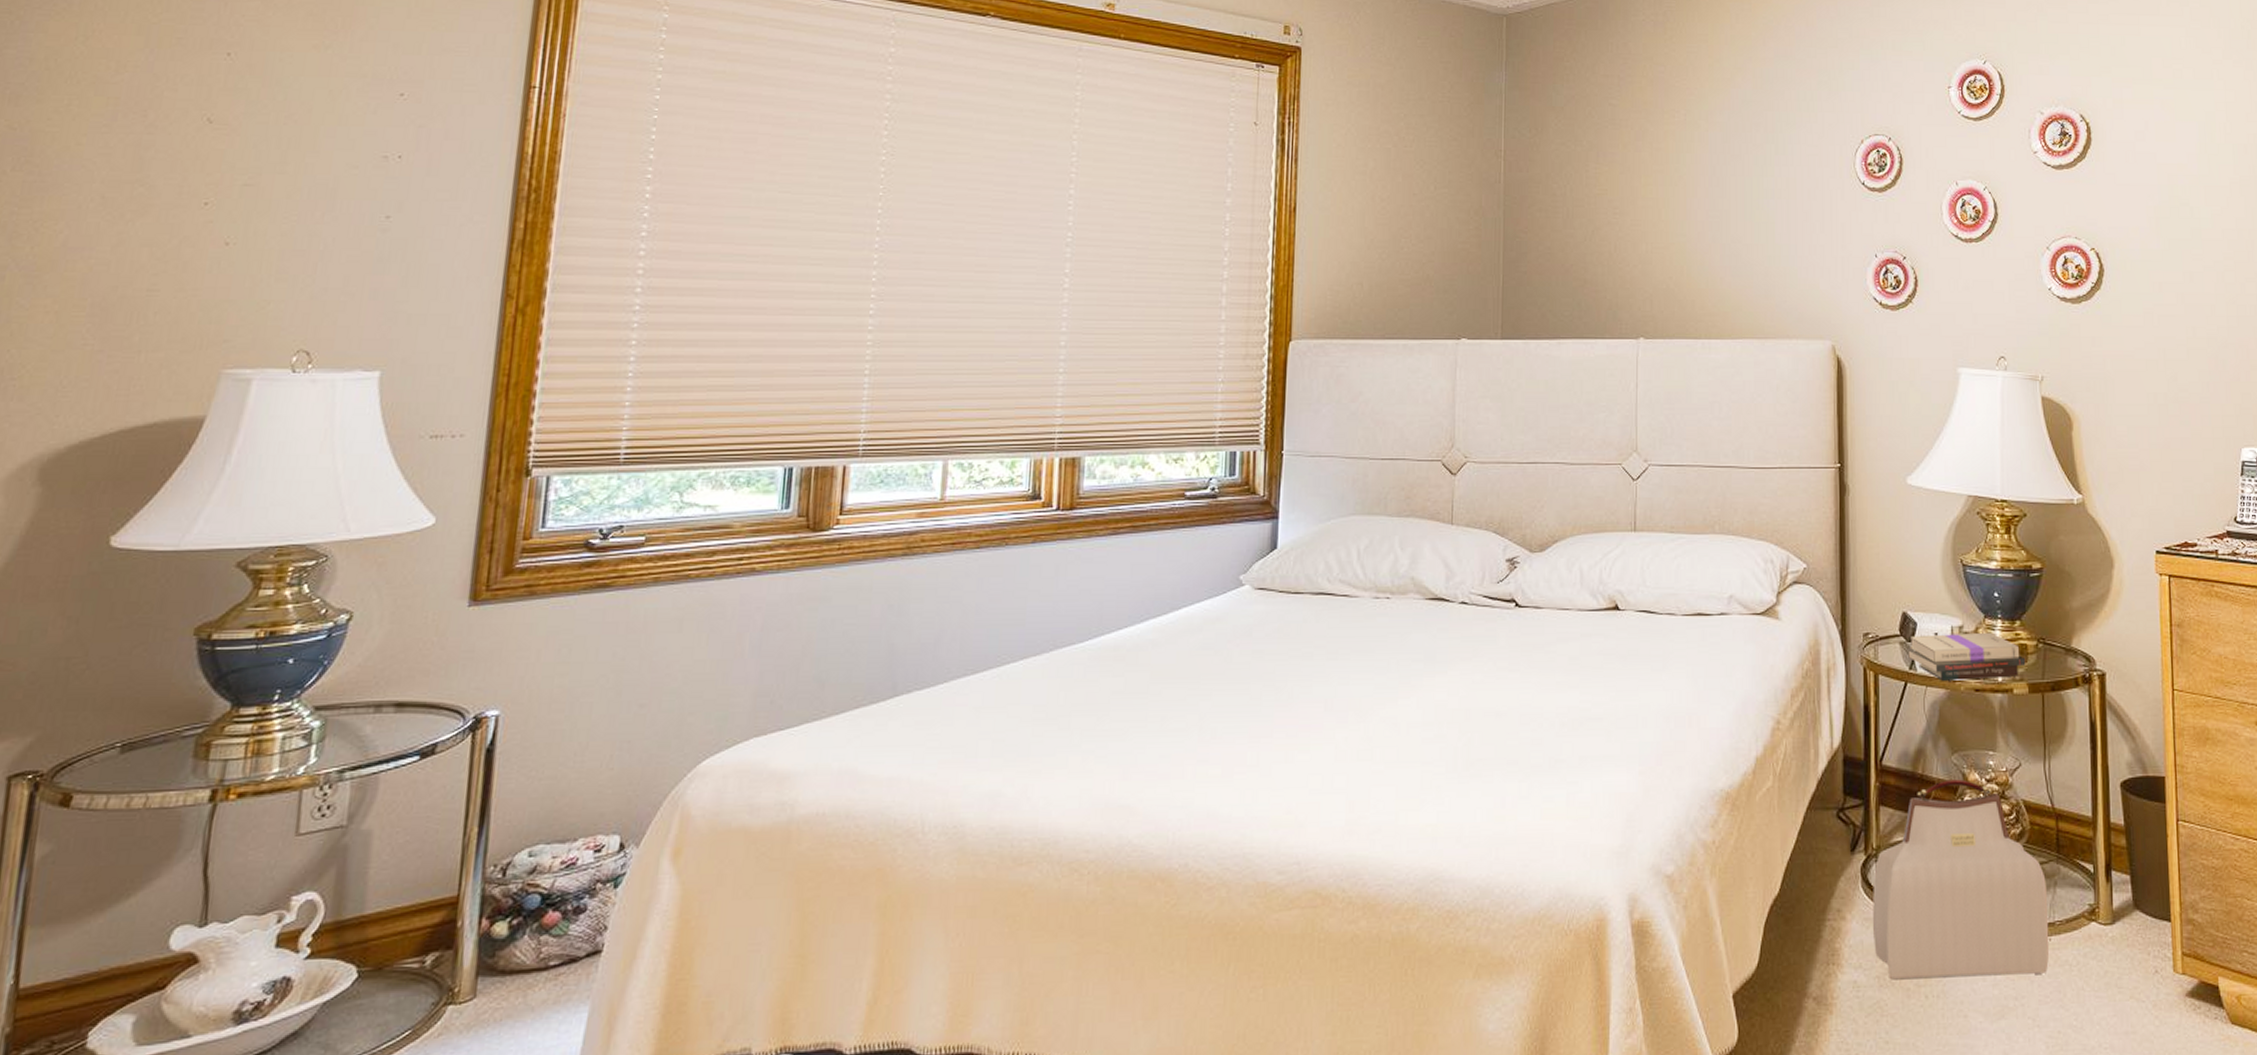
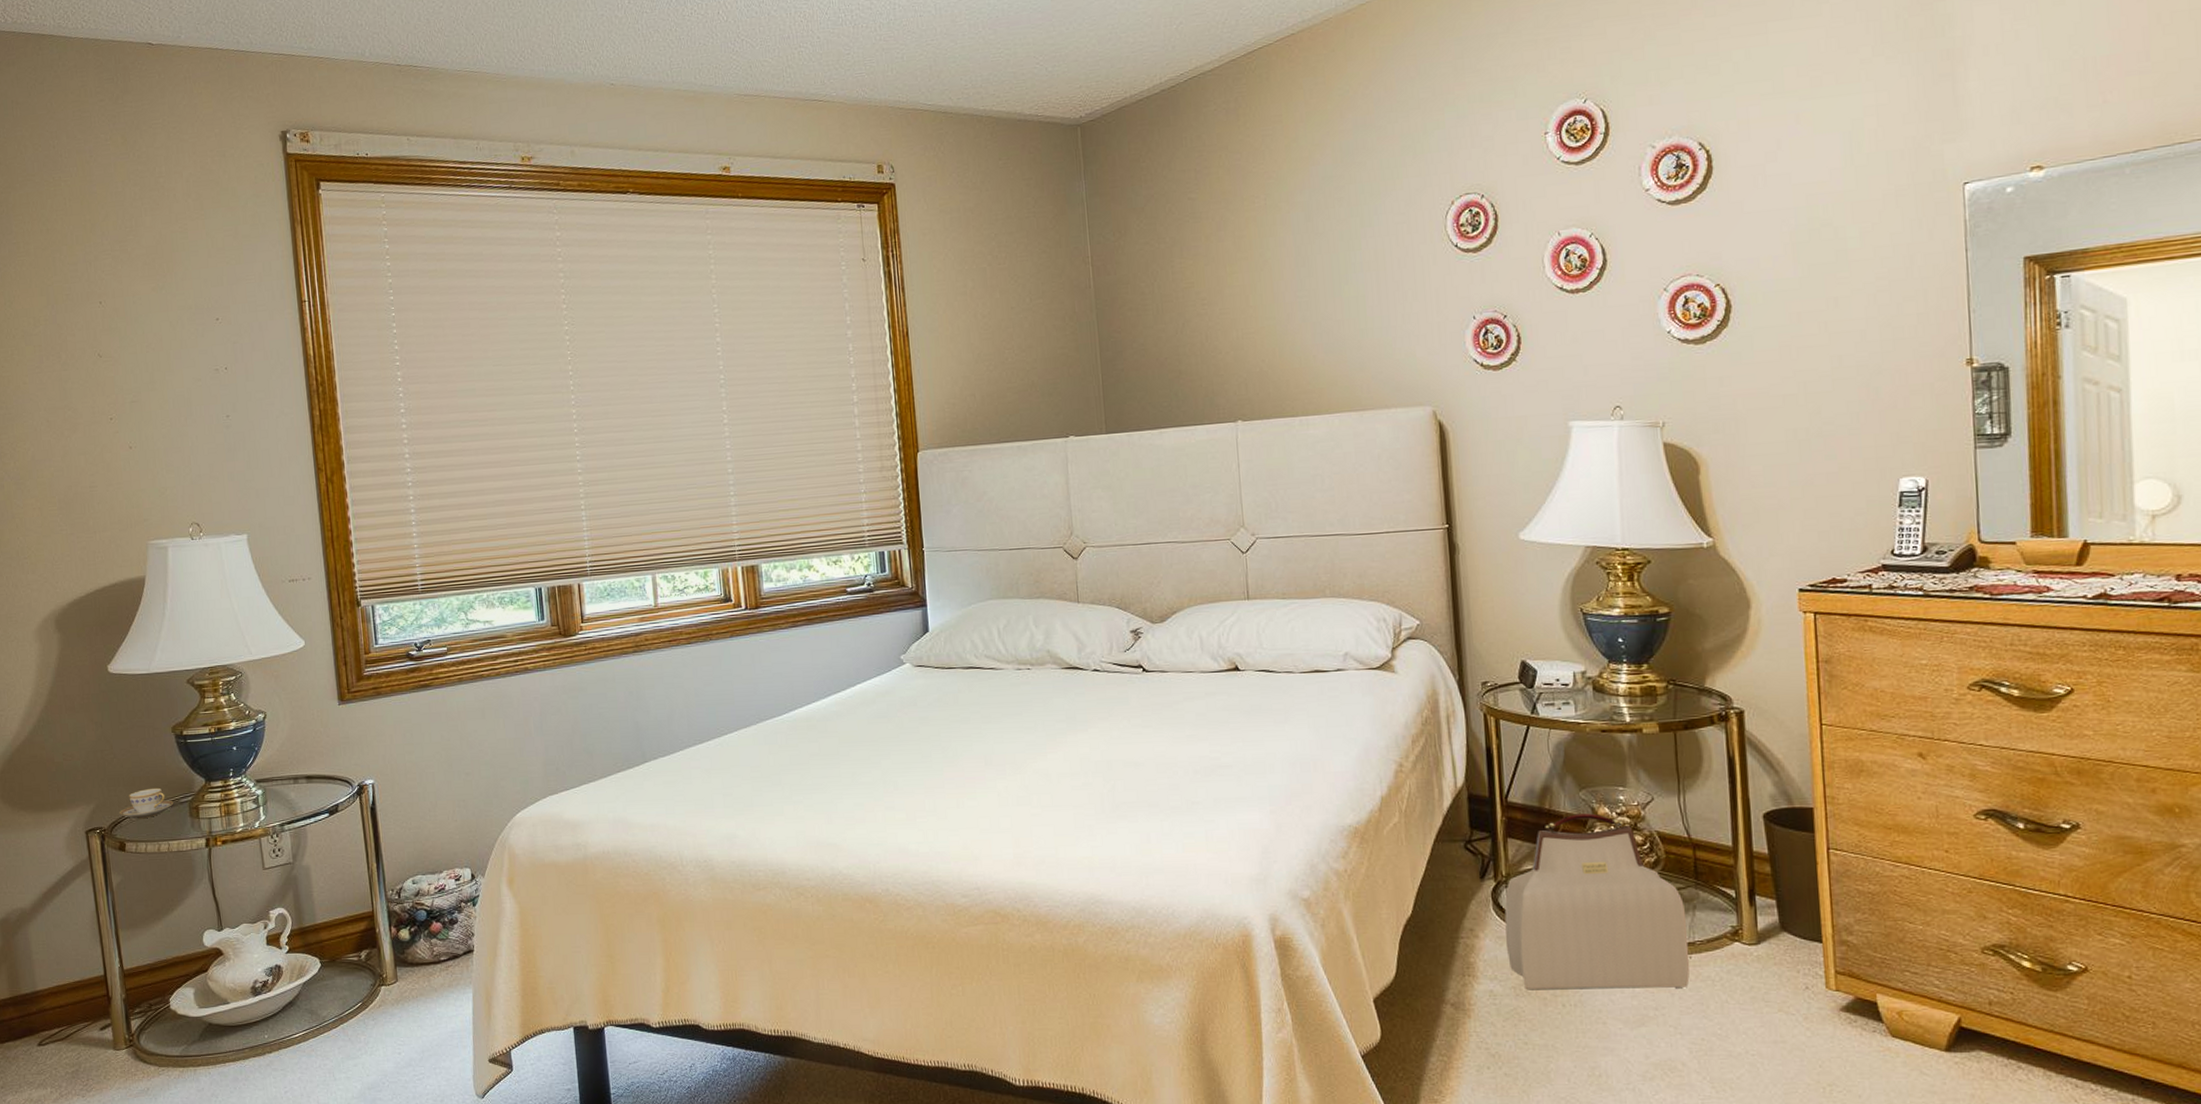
teacup: none [75,714,171,760] -> present [119,787,174,819]
books: present [1908,632,2026,681] -> none [1529,676,1656,723]

